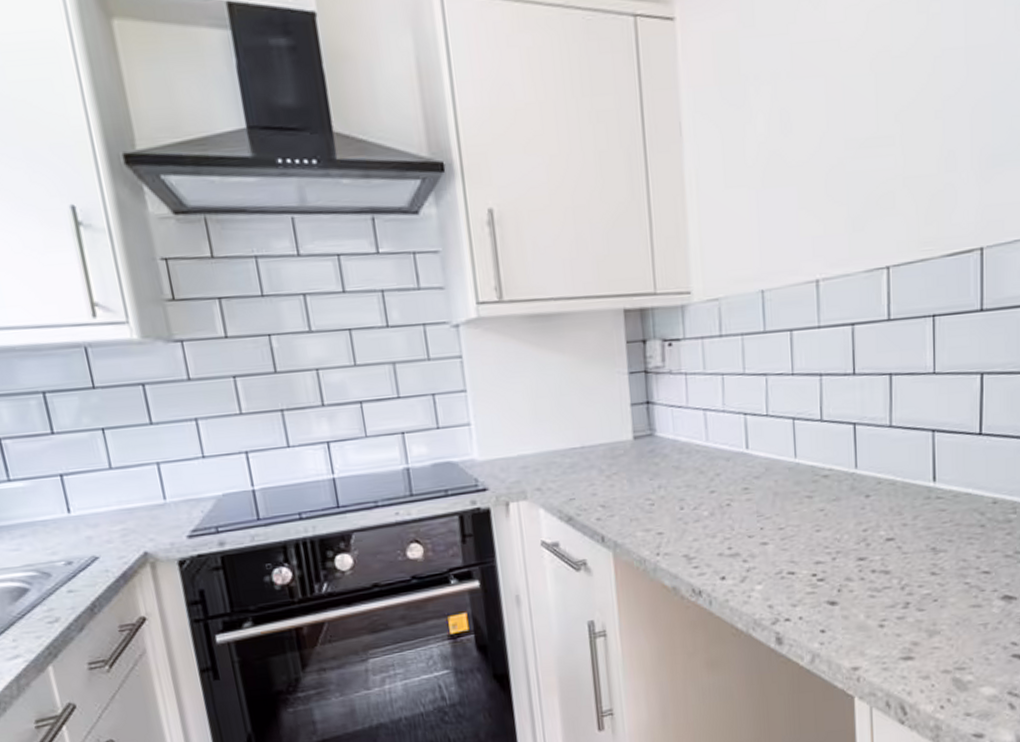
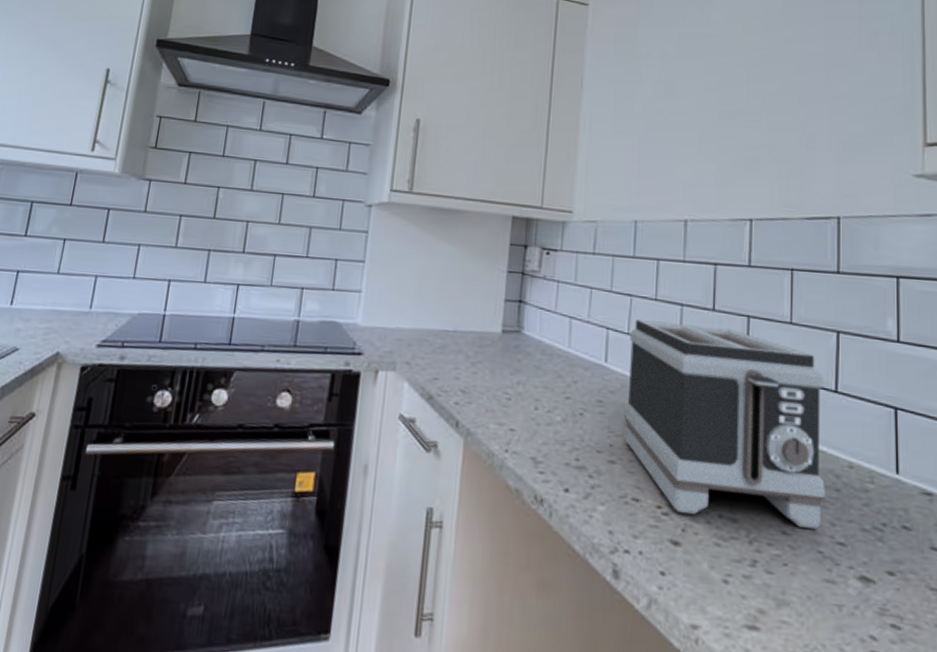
toaster: none [769,391,971,577] -> present [624,319,825,529]

